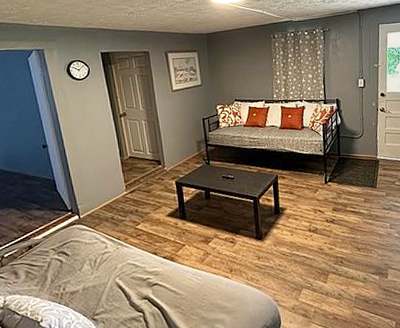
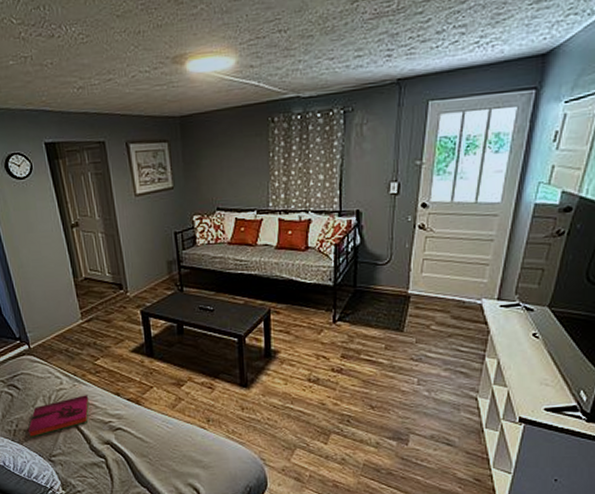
hardback book: none [74,256,131,300] -> present [27,395,89,438]

